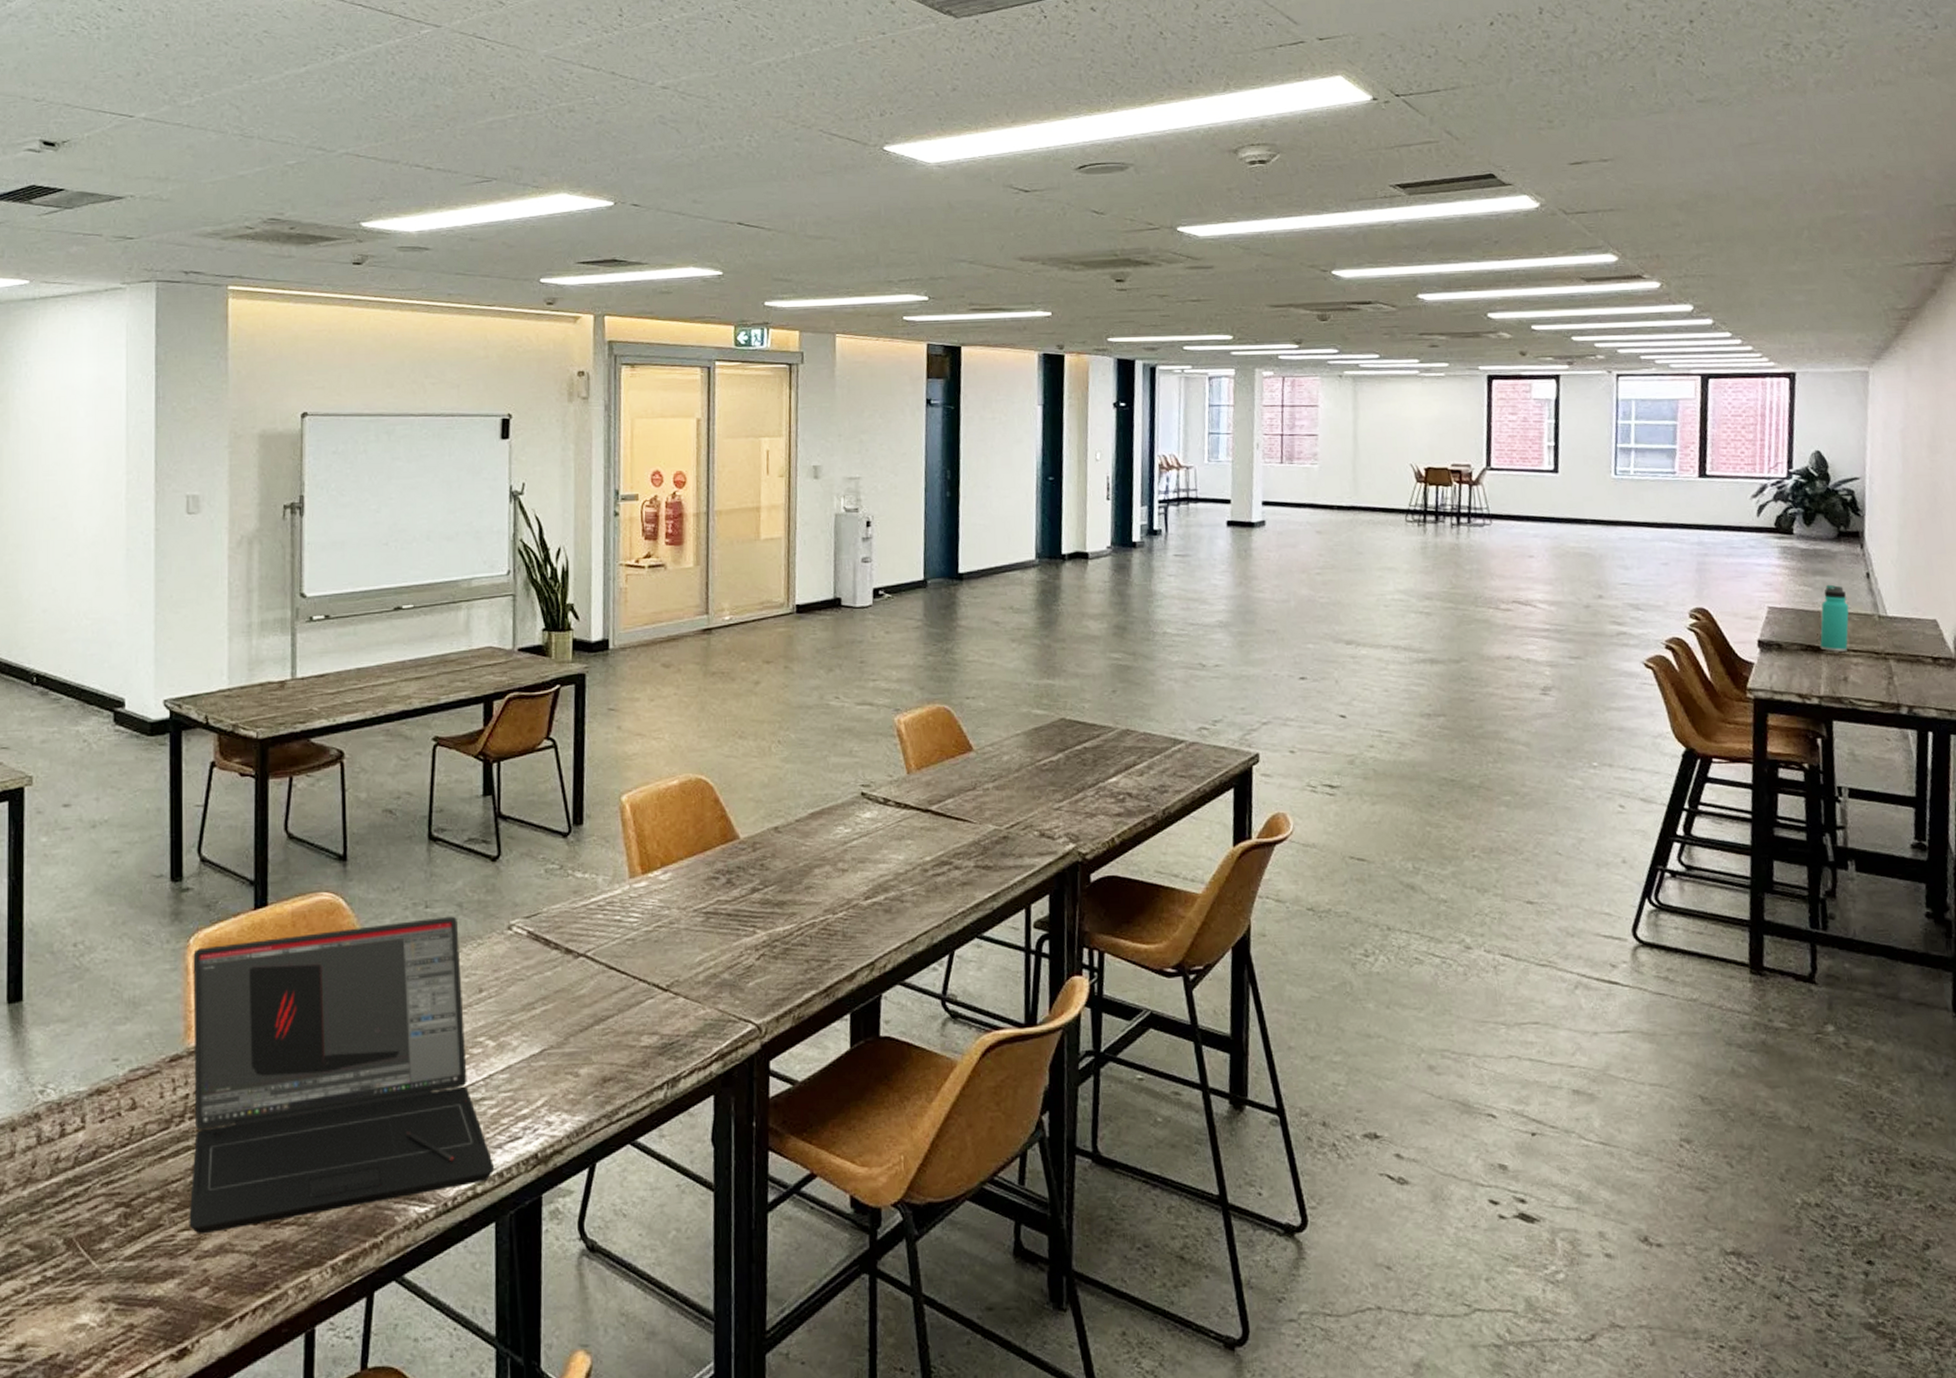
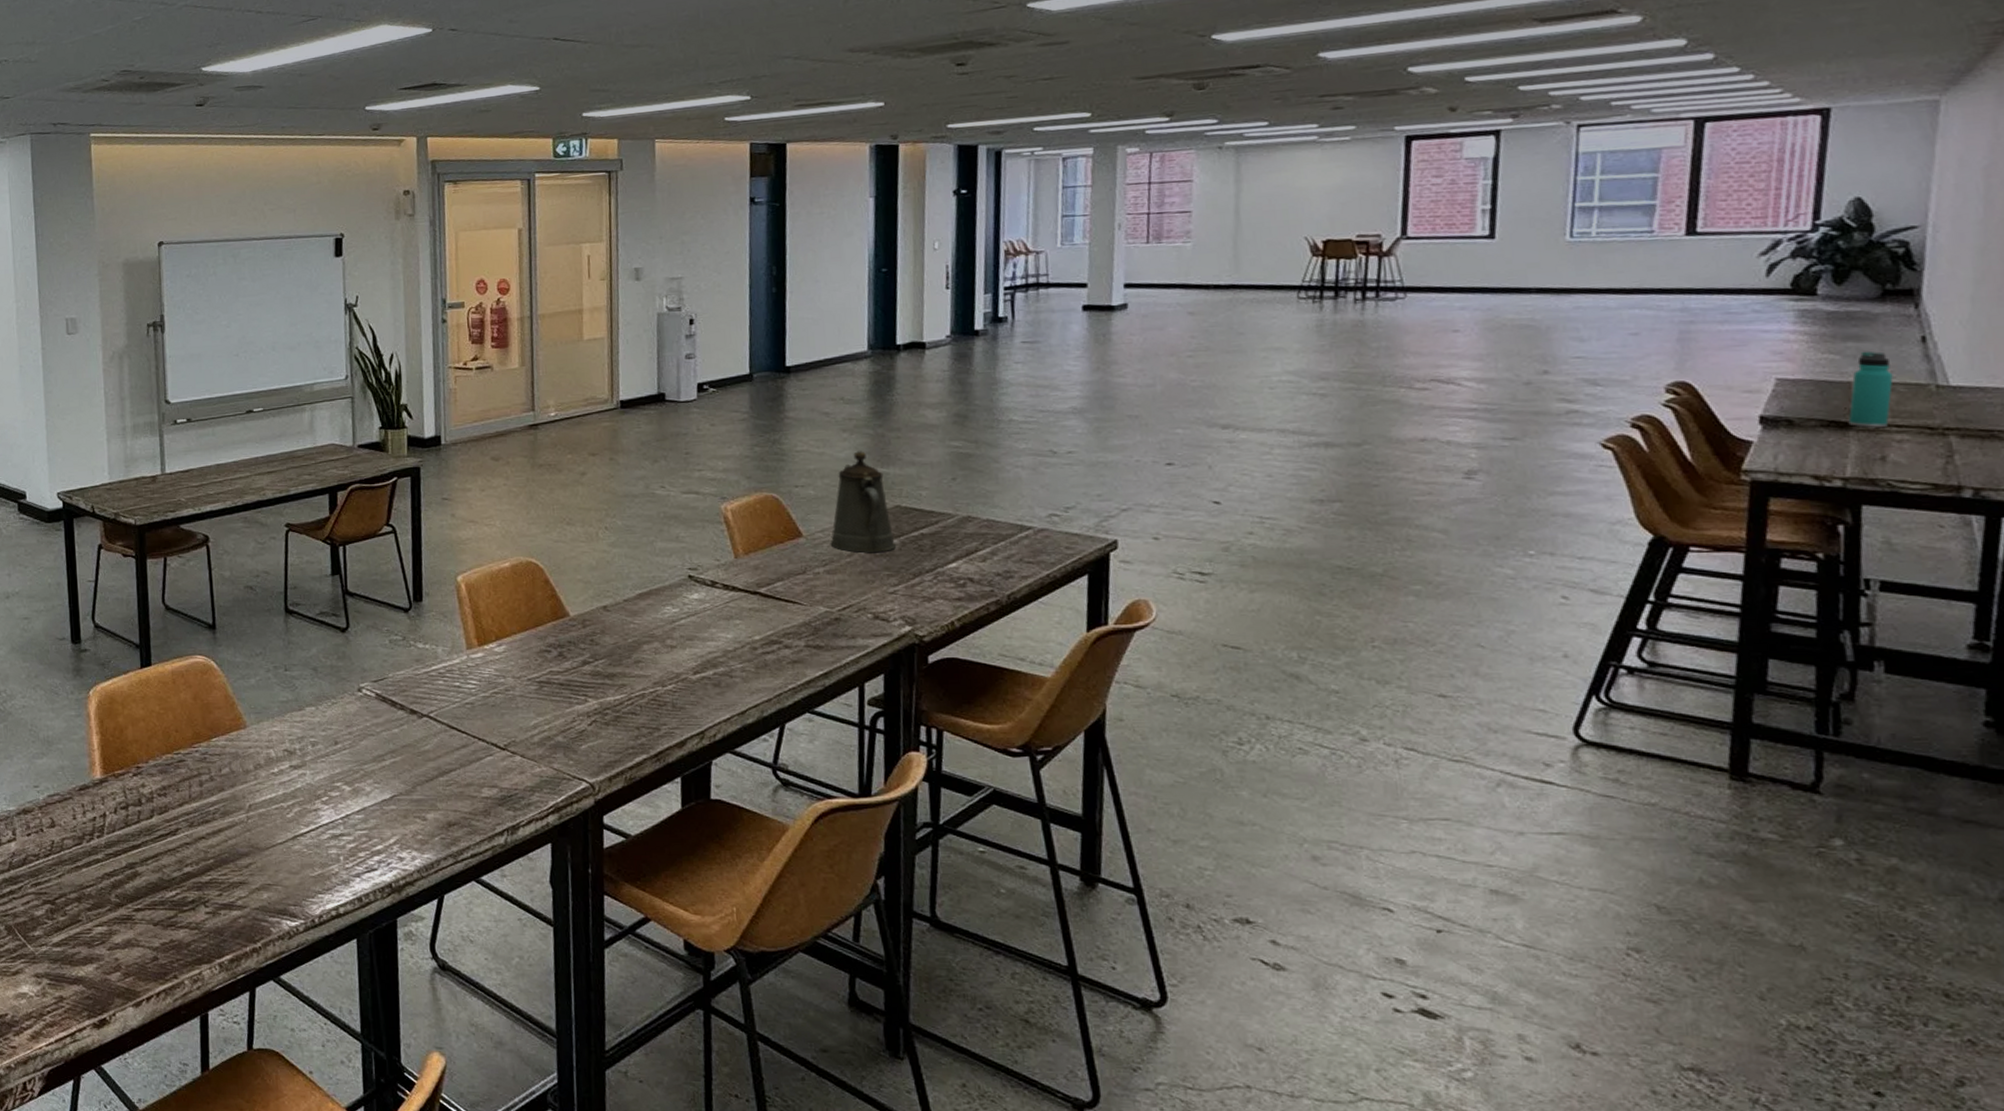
laptop: present [189,916,495,1234] -> none [93,678,355,930]
coffee pot: none [999,662,1061,768] -> present [830,451,896,553]

